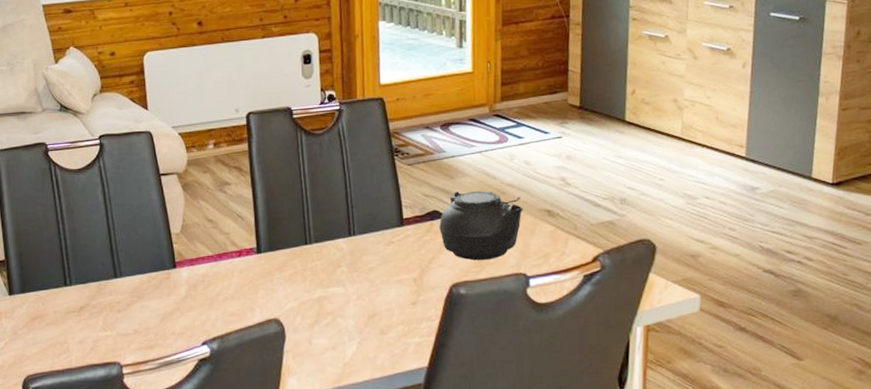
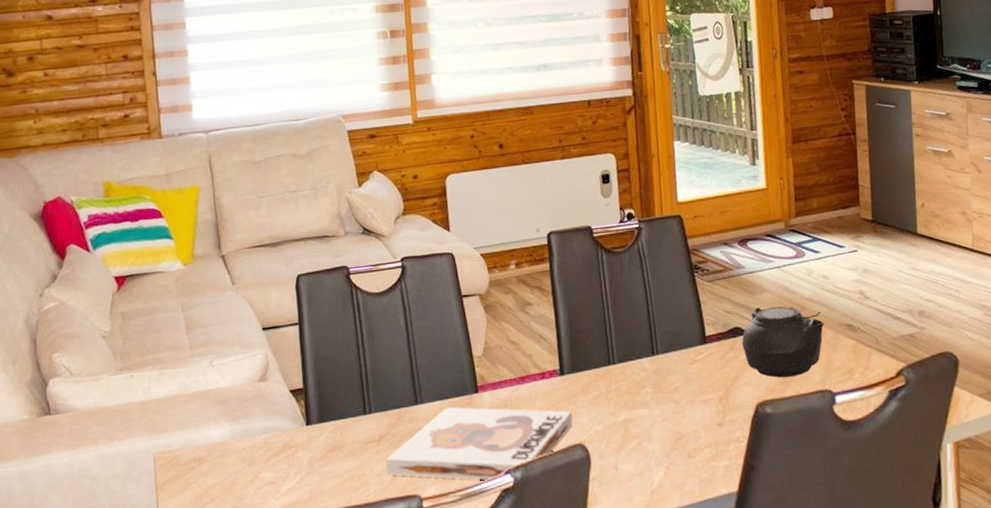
board game: none [86,281,269,351] -> present [385,407,573,481]

